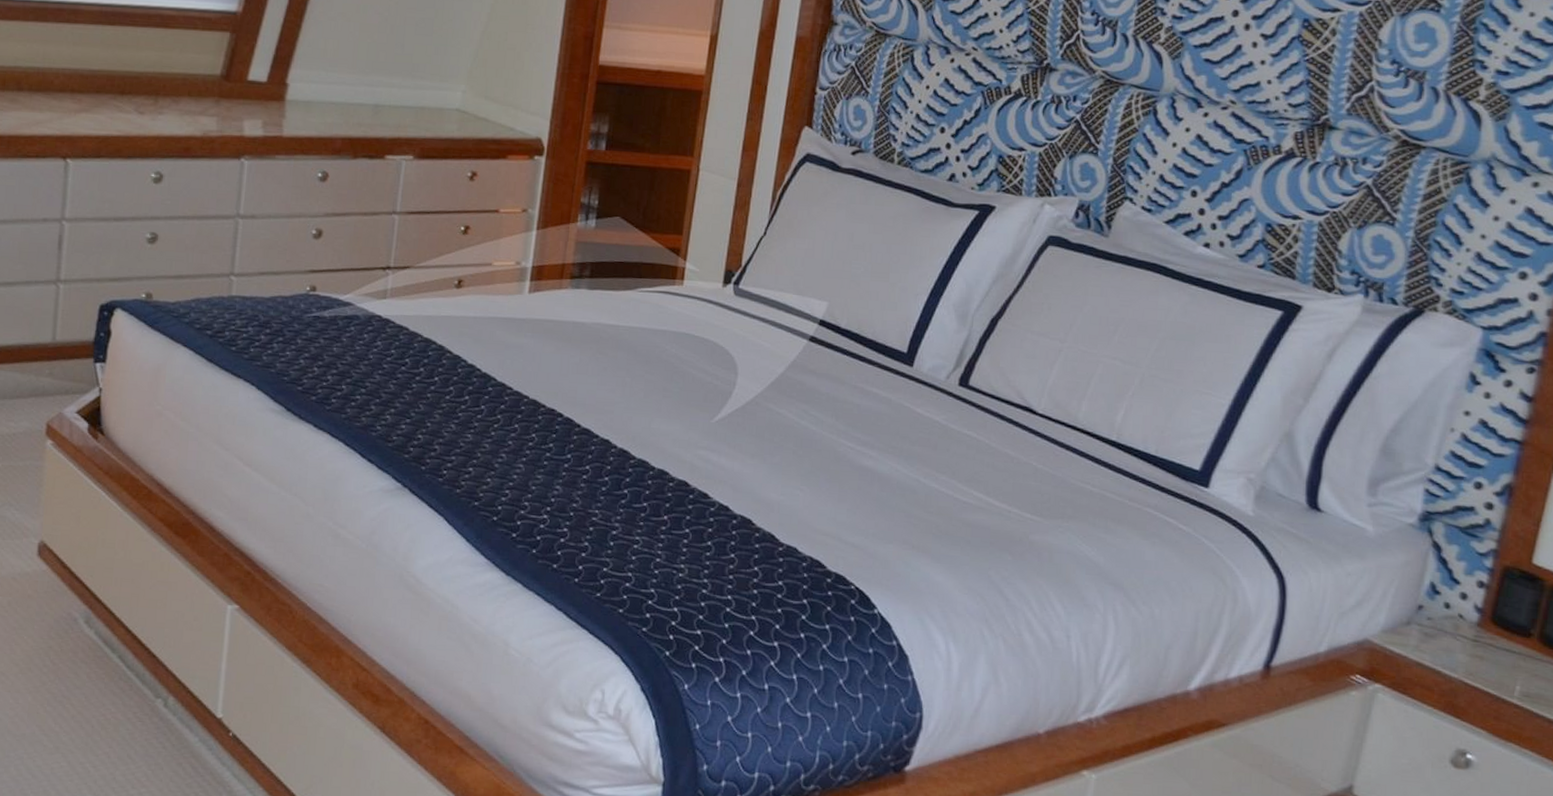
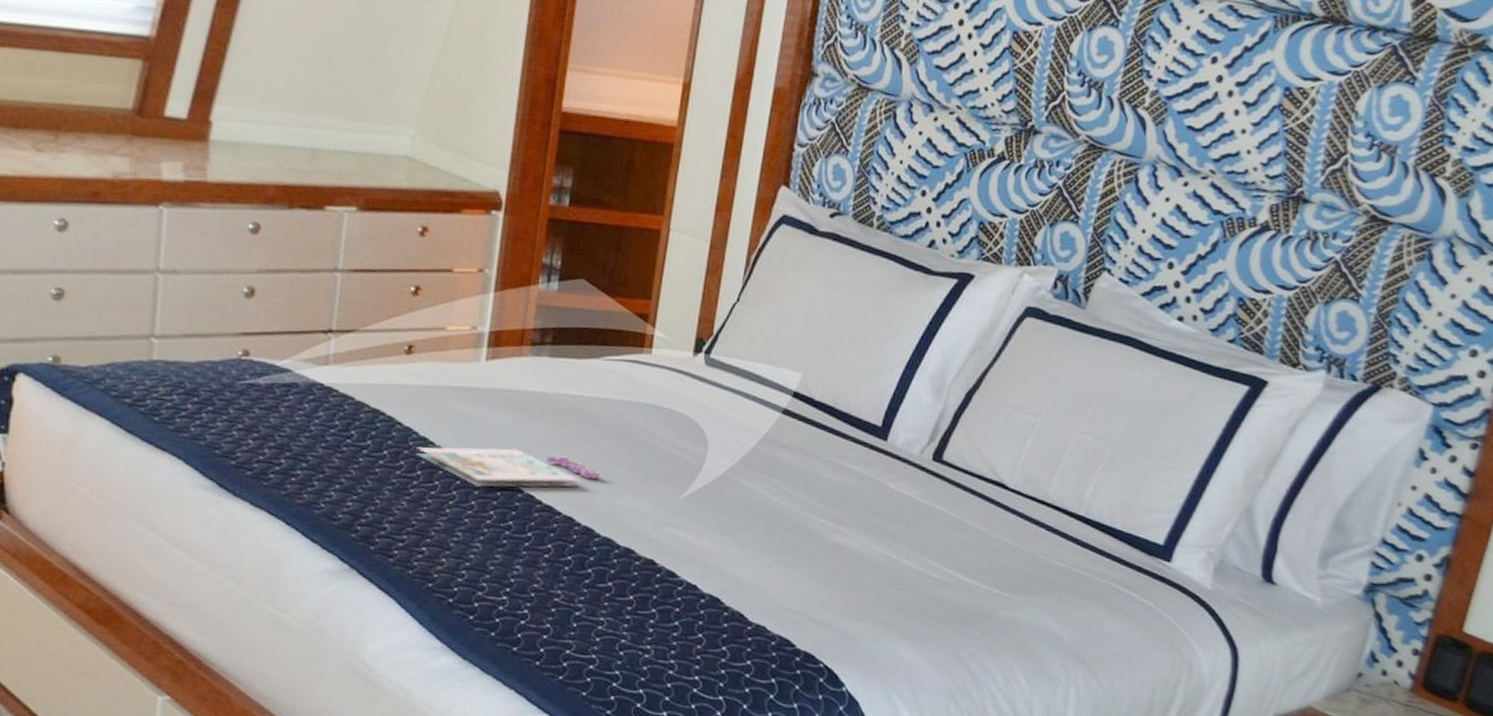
magazine: none [465,373,635,412] -> present [416,447,600,488]

